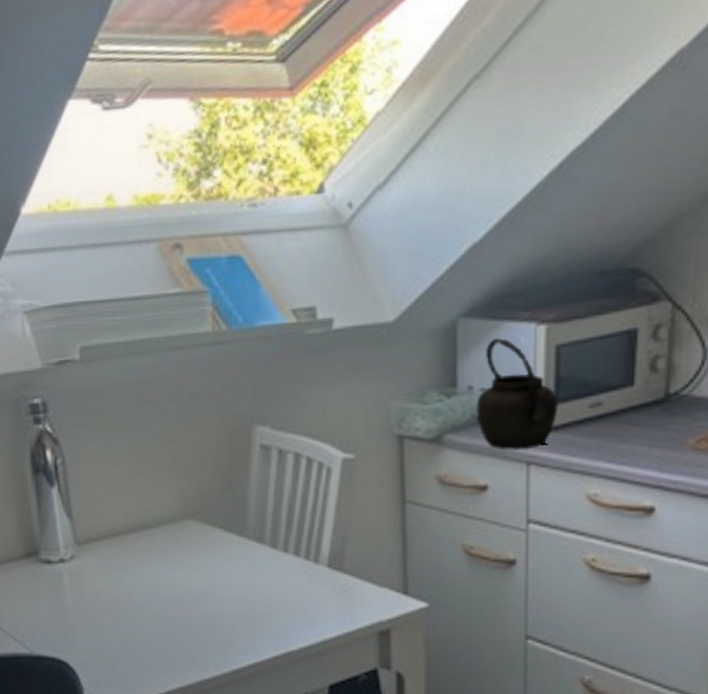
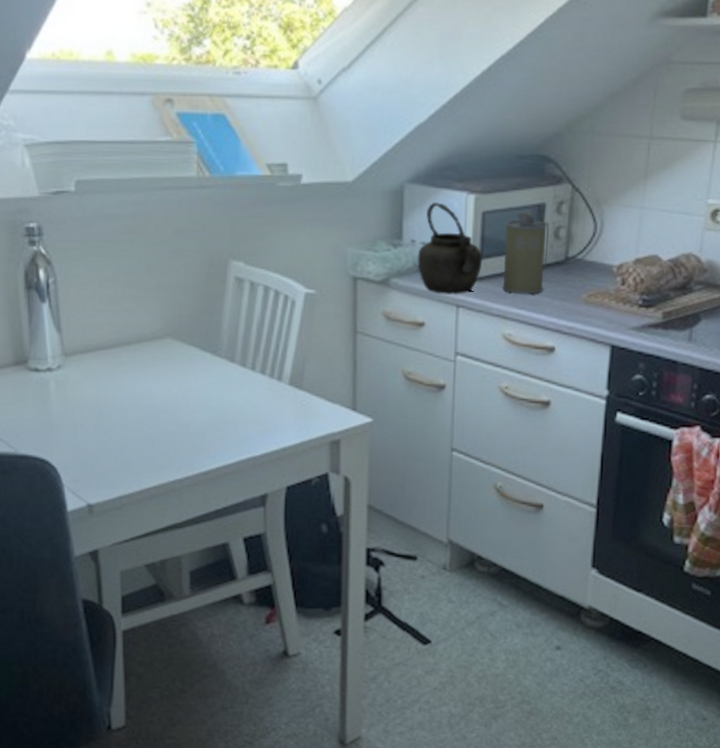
canister: none [584,340,643,445] -> present [502,212,549,295]

